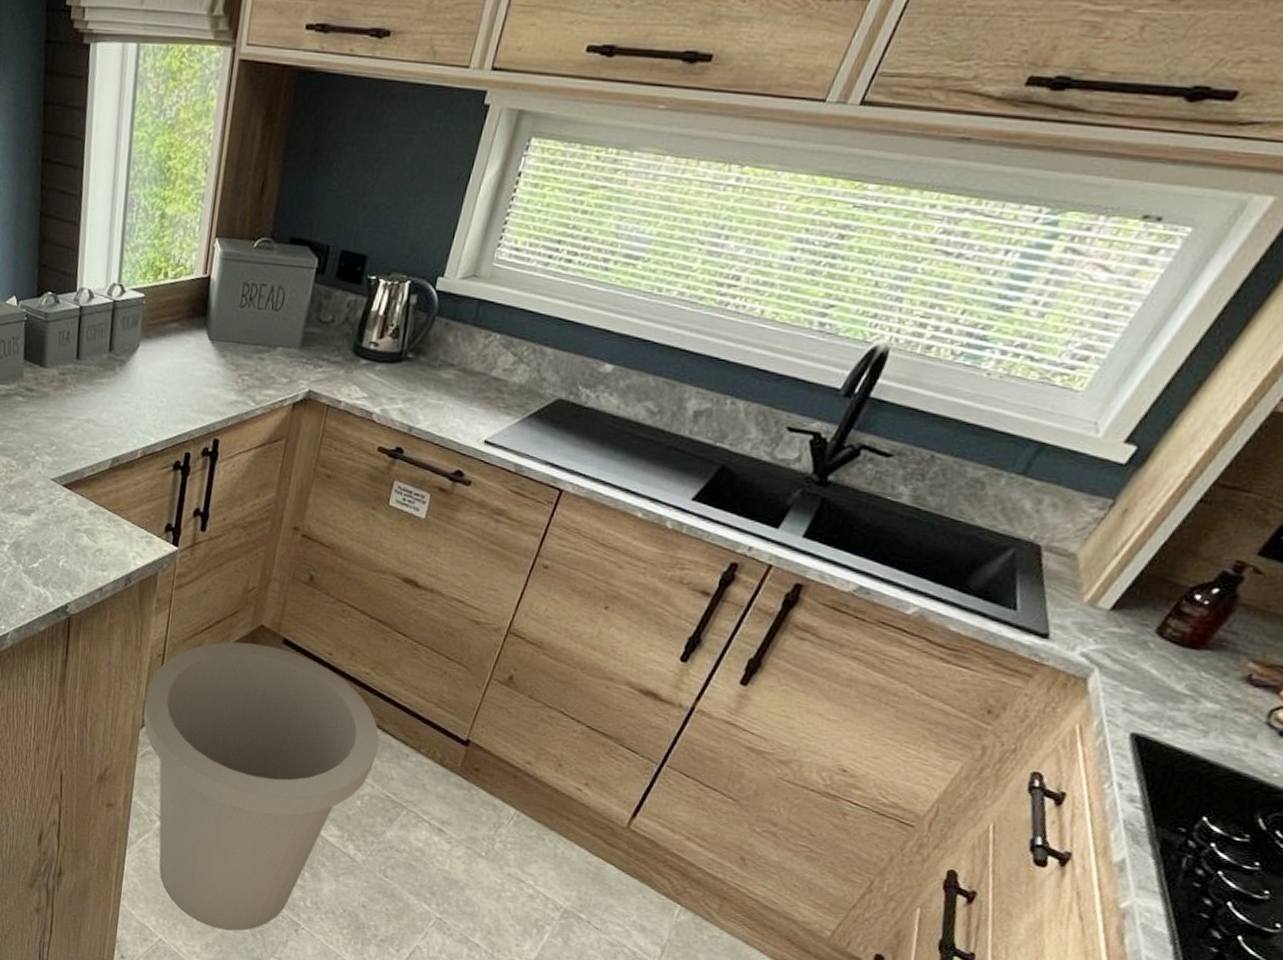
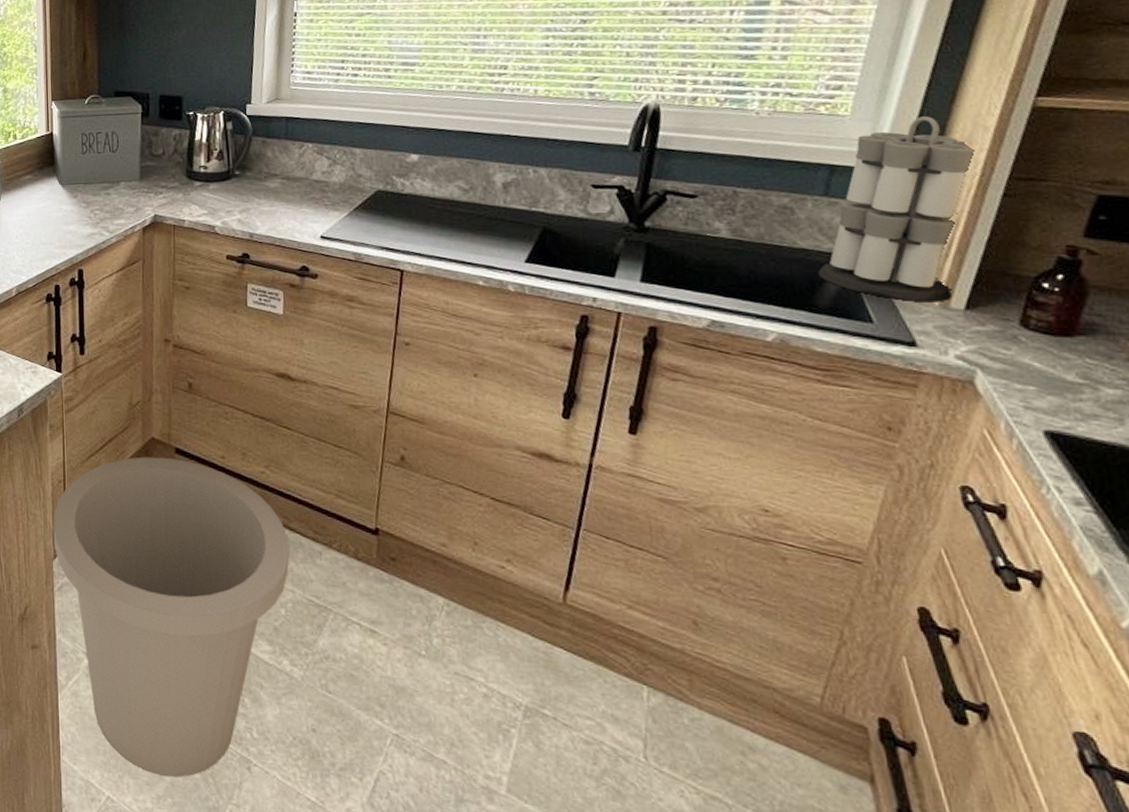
spice rack: none [982,404,1193,599] -> present [817,116,975,302]

